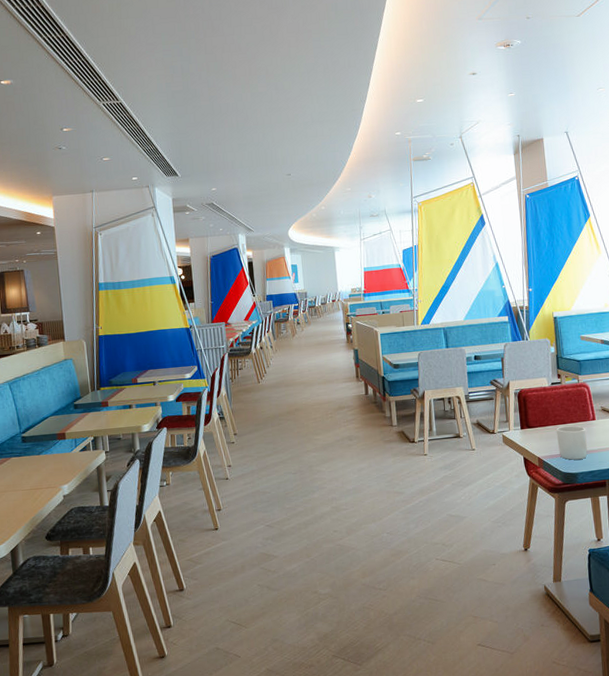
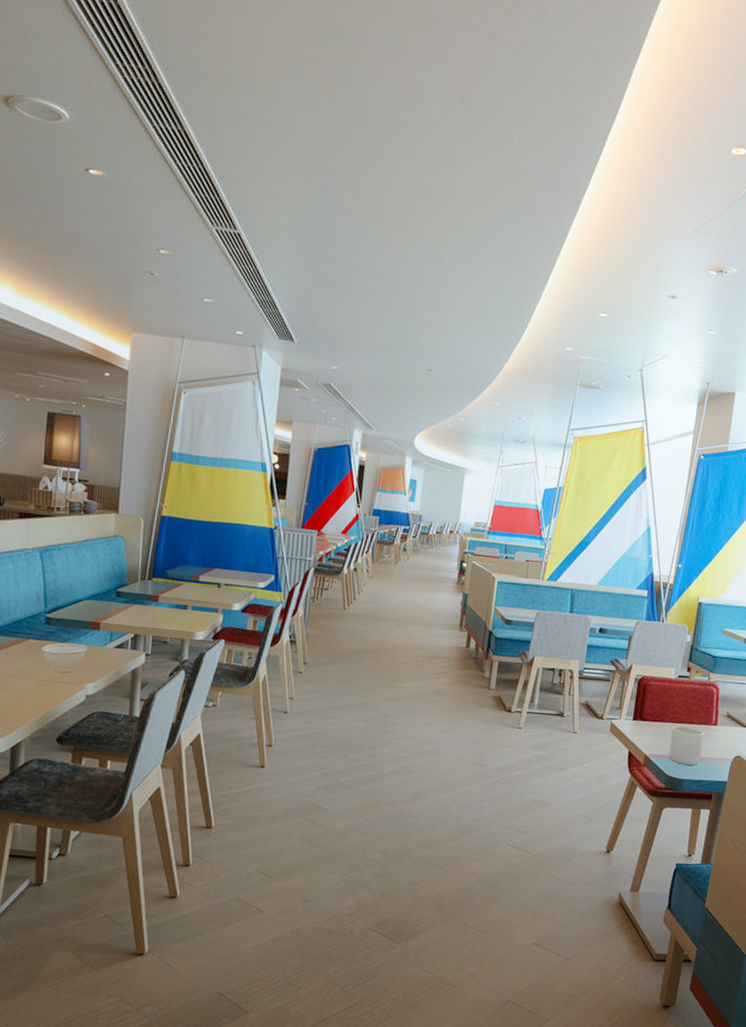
bowl: none [22,454,59,481] -> present [42,643,88,673]

